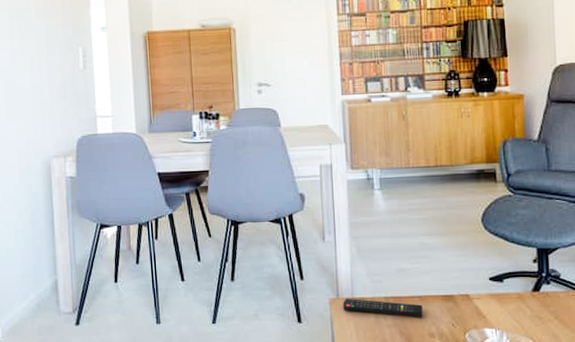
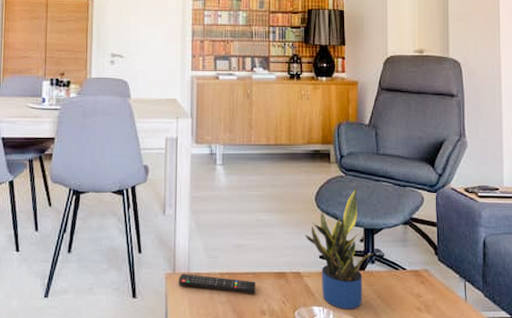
potted plant: none [472,207,549,331] -> present [305,188,374,309]

